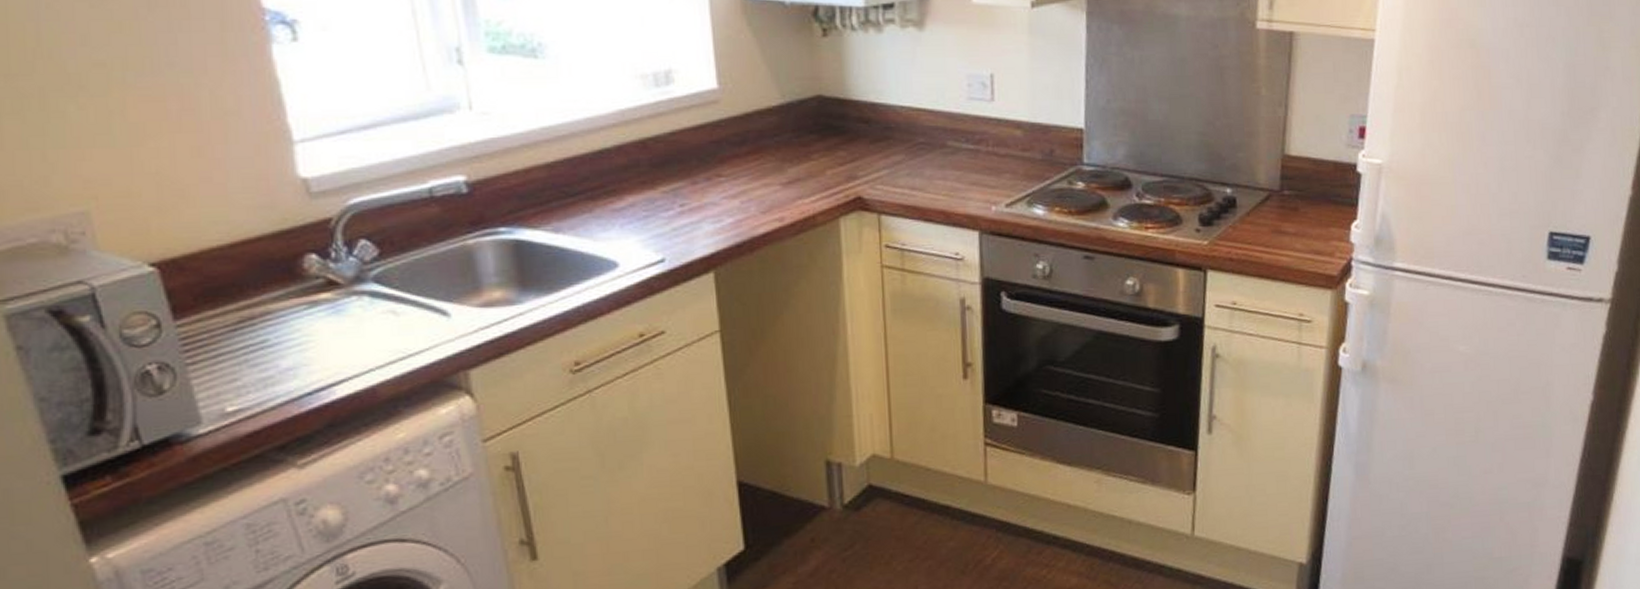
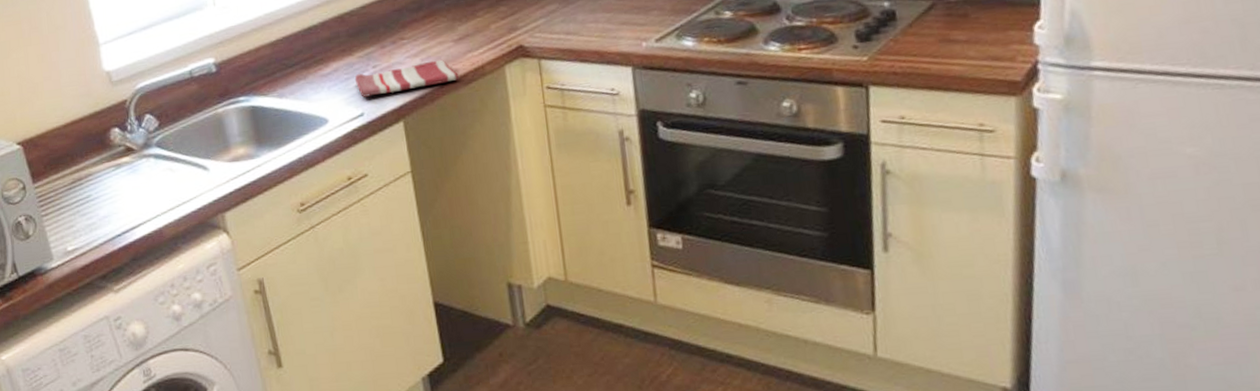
dish towel: none [657,204,785,240] -> present [355,60,459,97]

